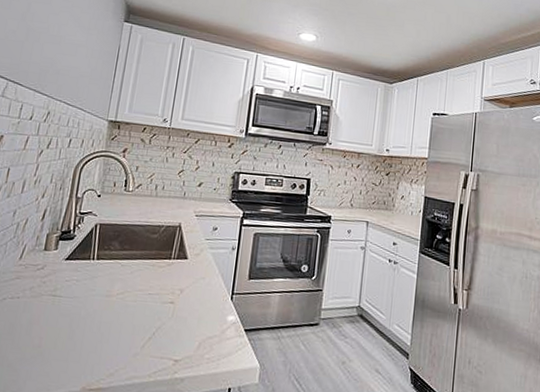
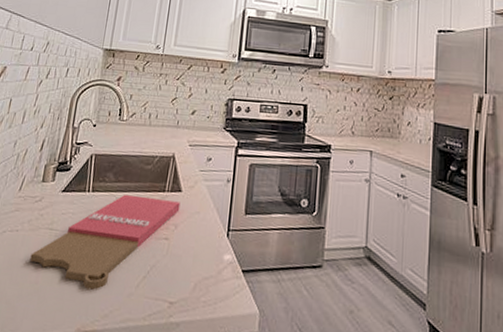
cutting board: none [32,261,186,351] -> present [30,194,181,290]

